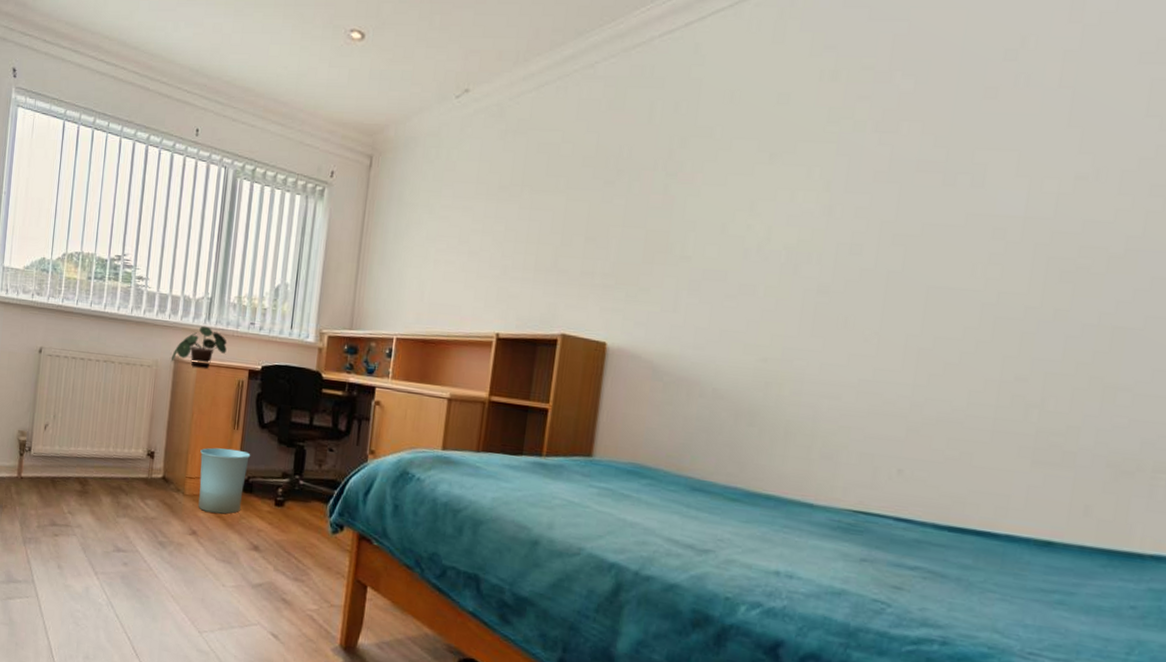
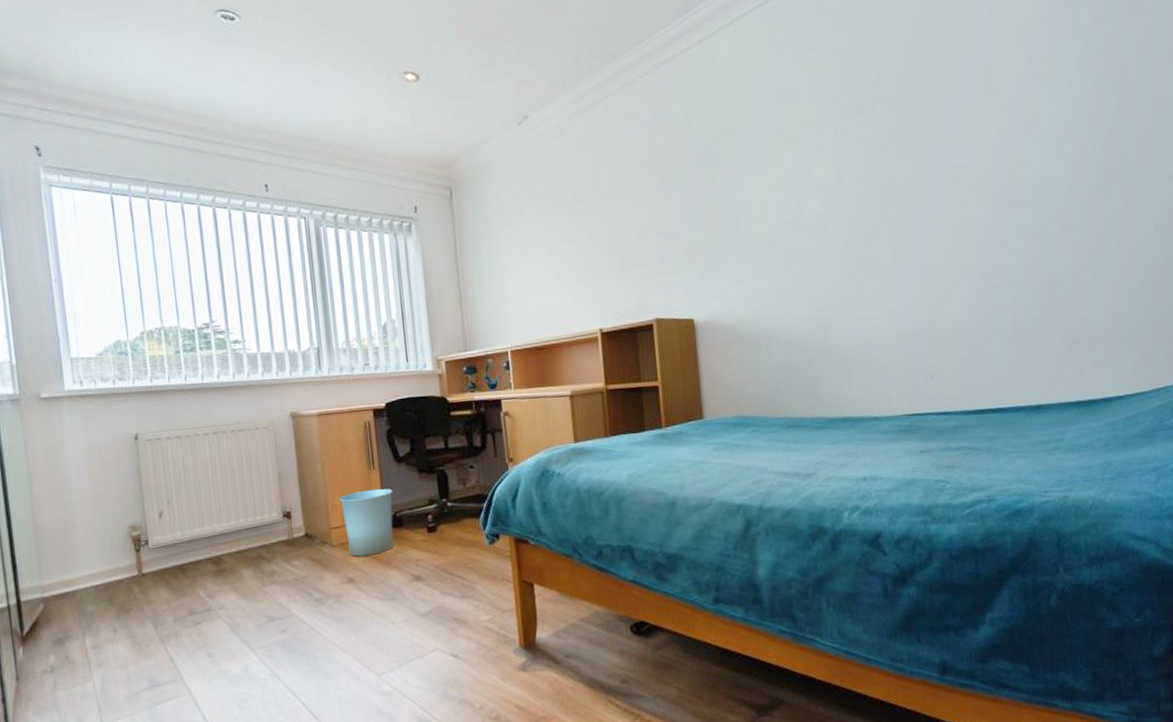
potted plant: present [171,326,227,370] -> none [288,376,346,420]

